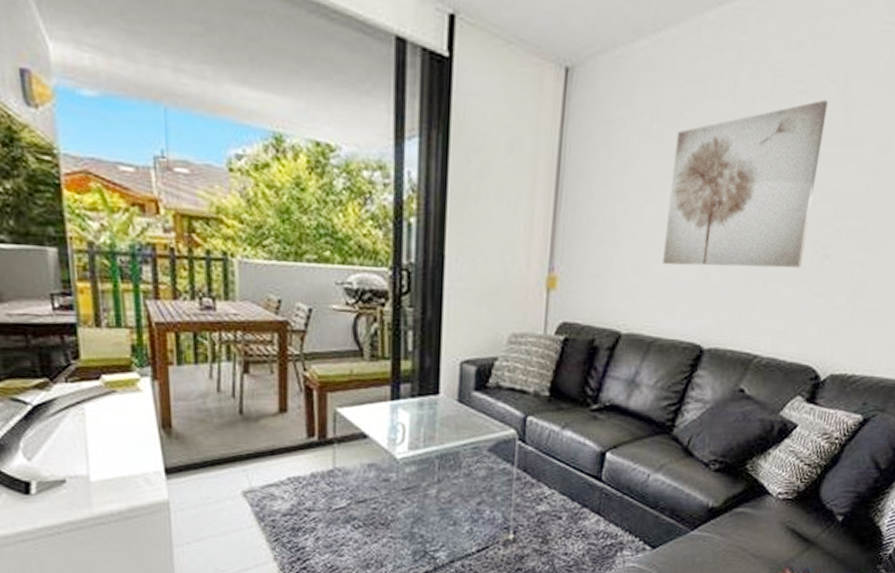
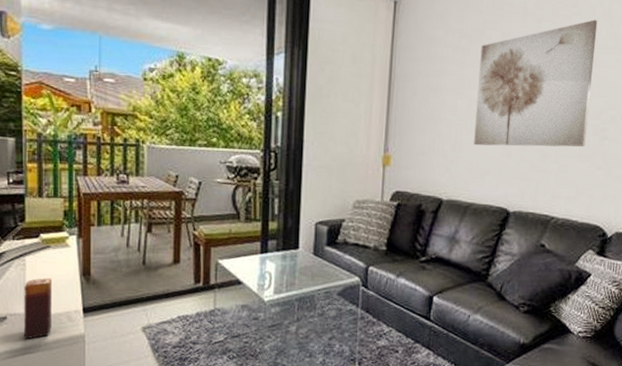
candle: none [85,430,126,508] -> present [23,277,52,340]

